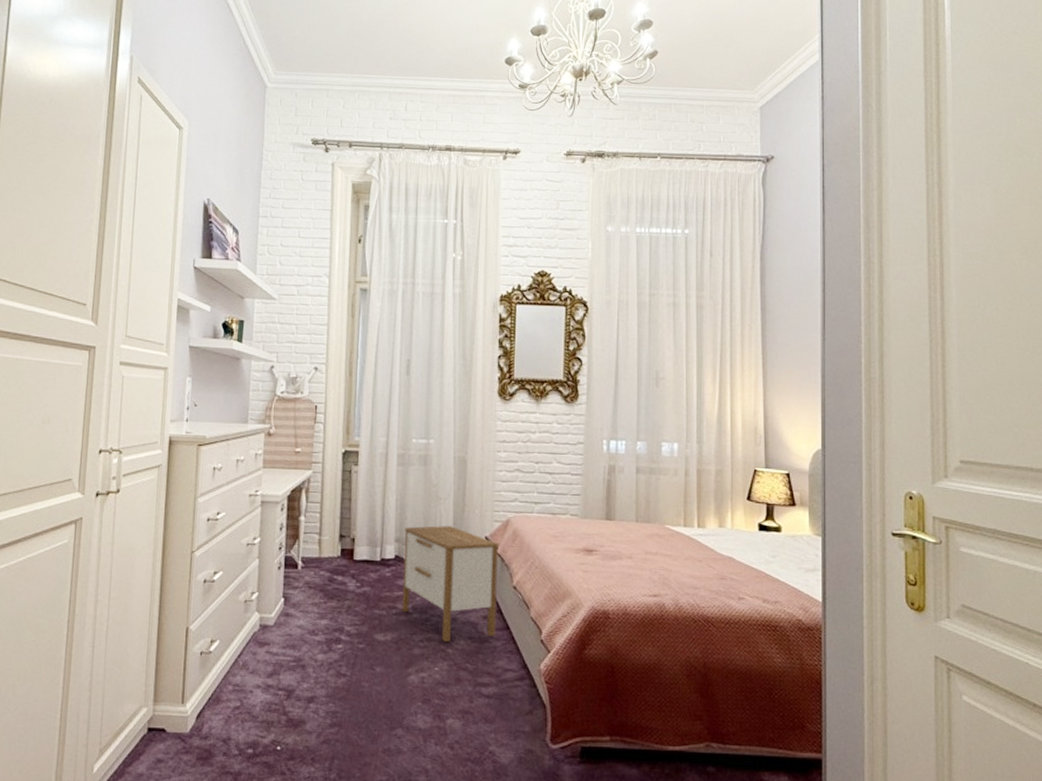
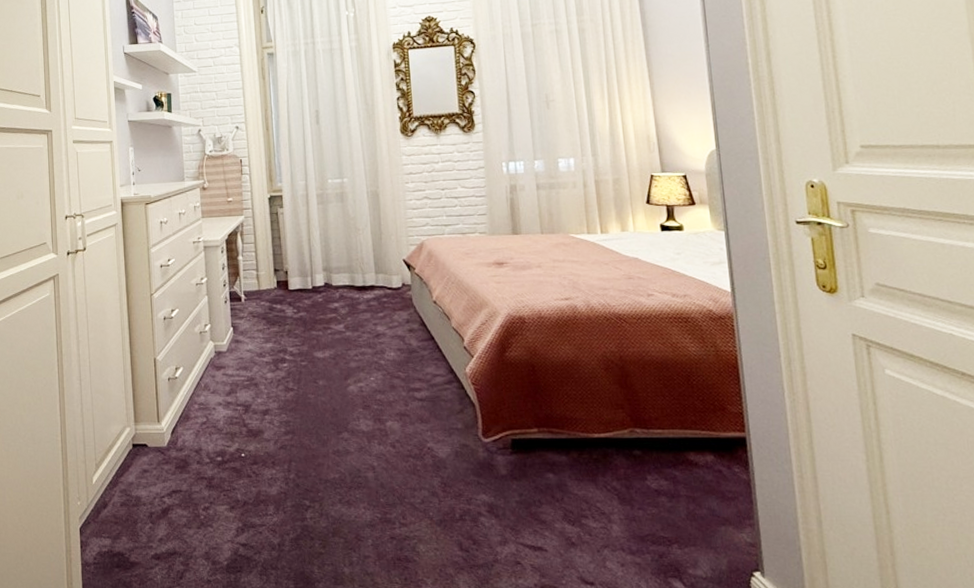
nightstand: present [401,526,500,642] -> none [330,253,422,354]

